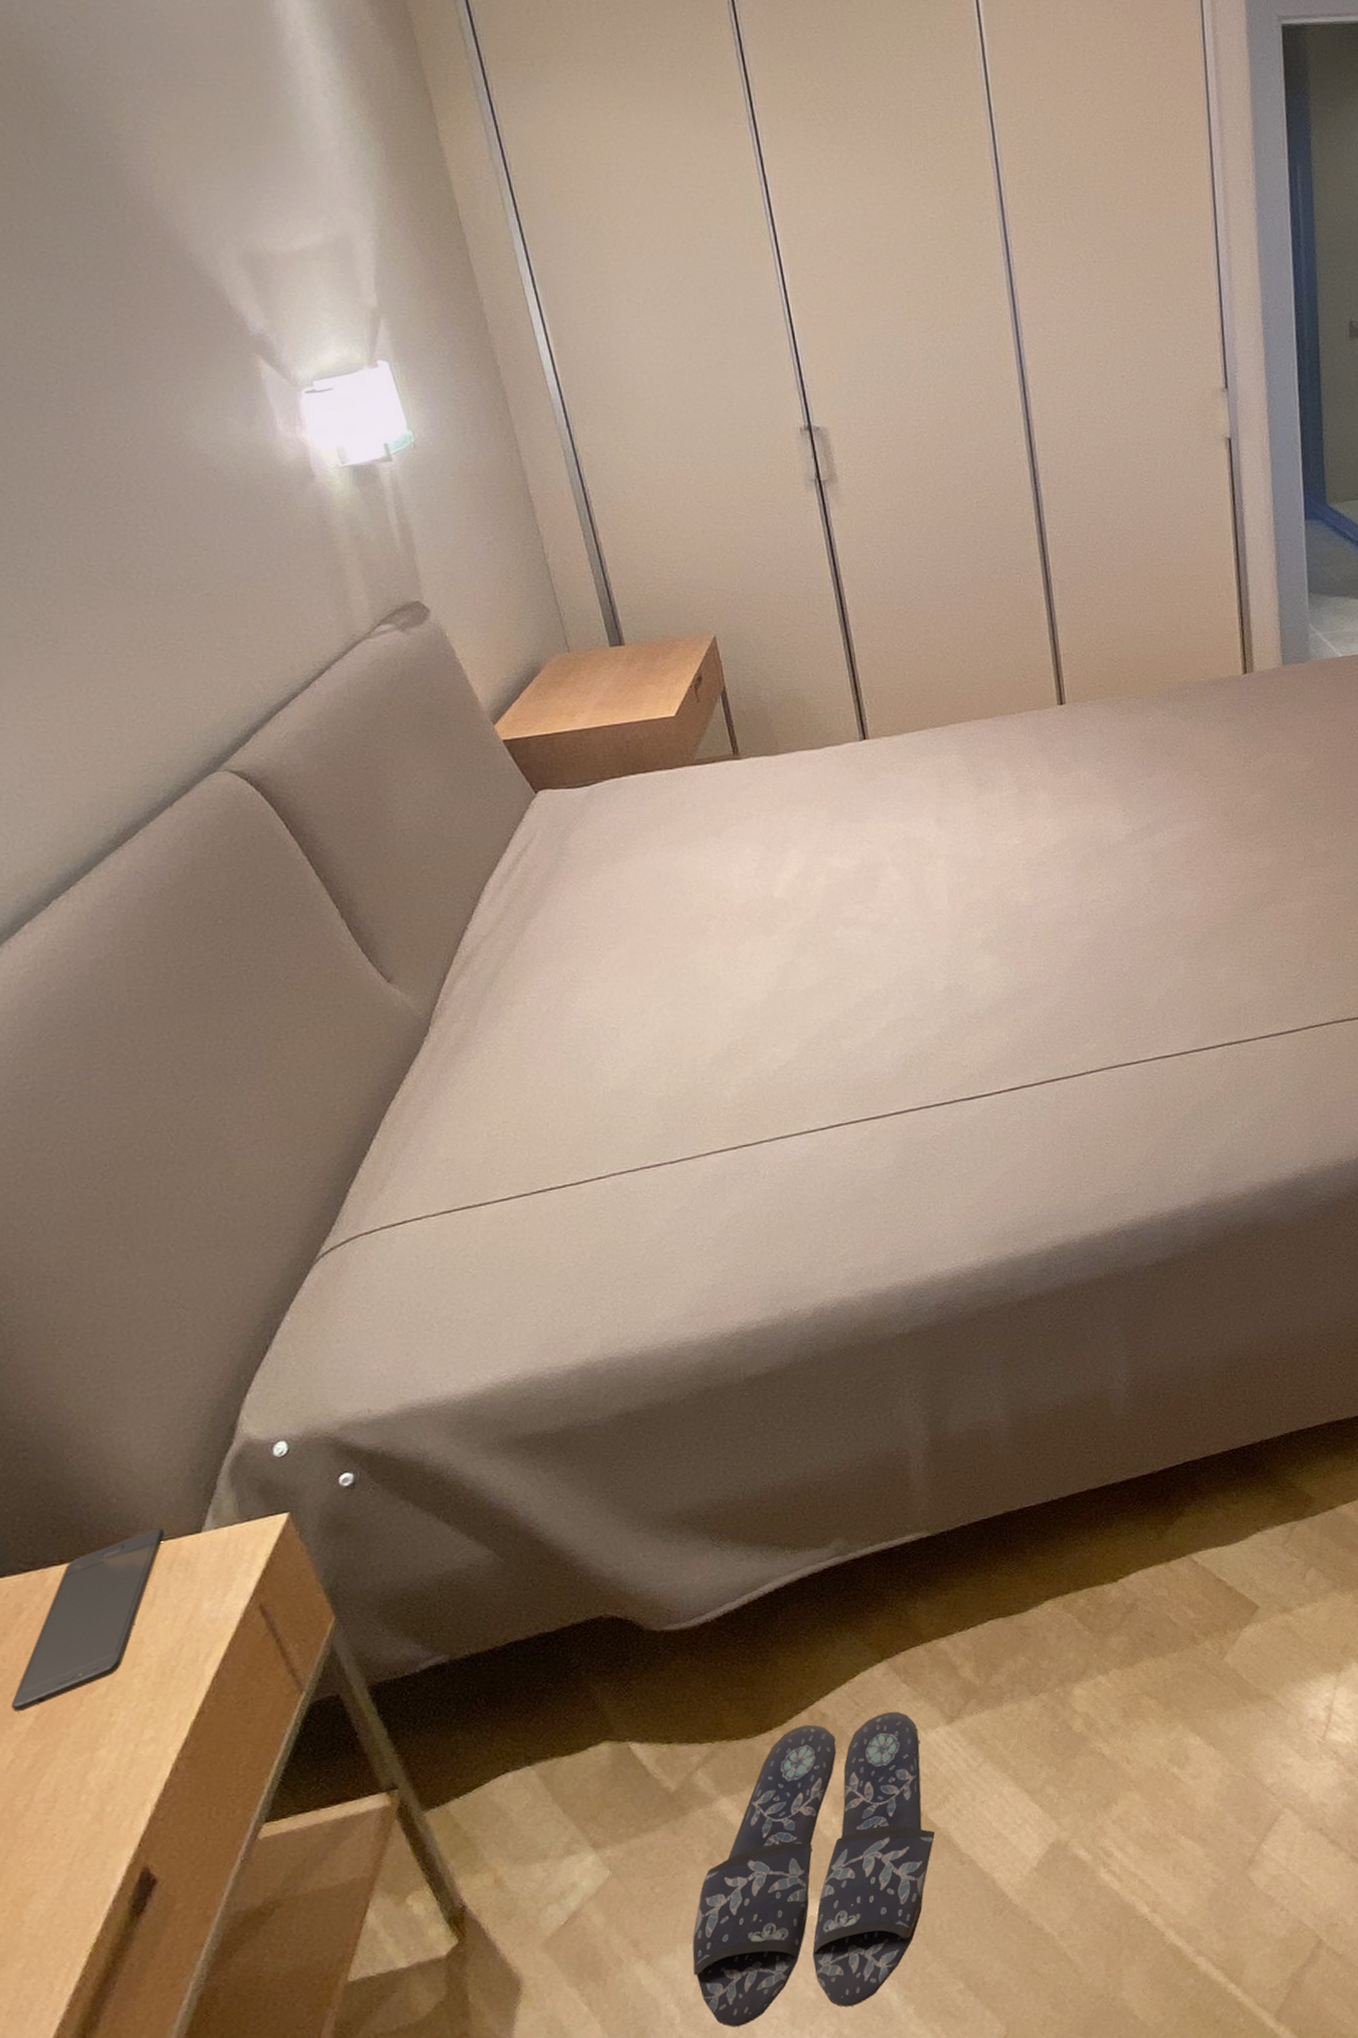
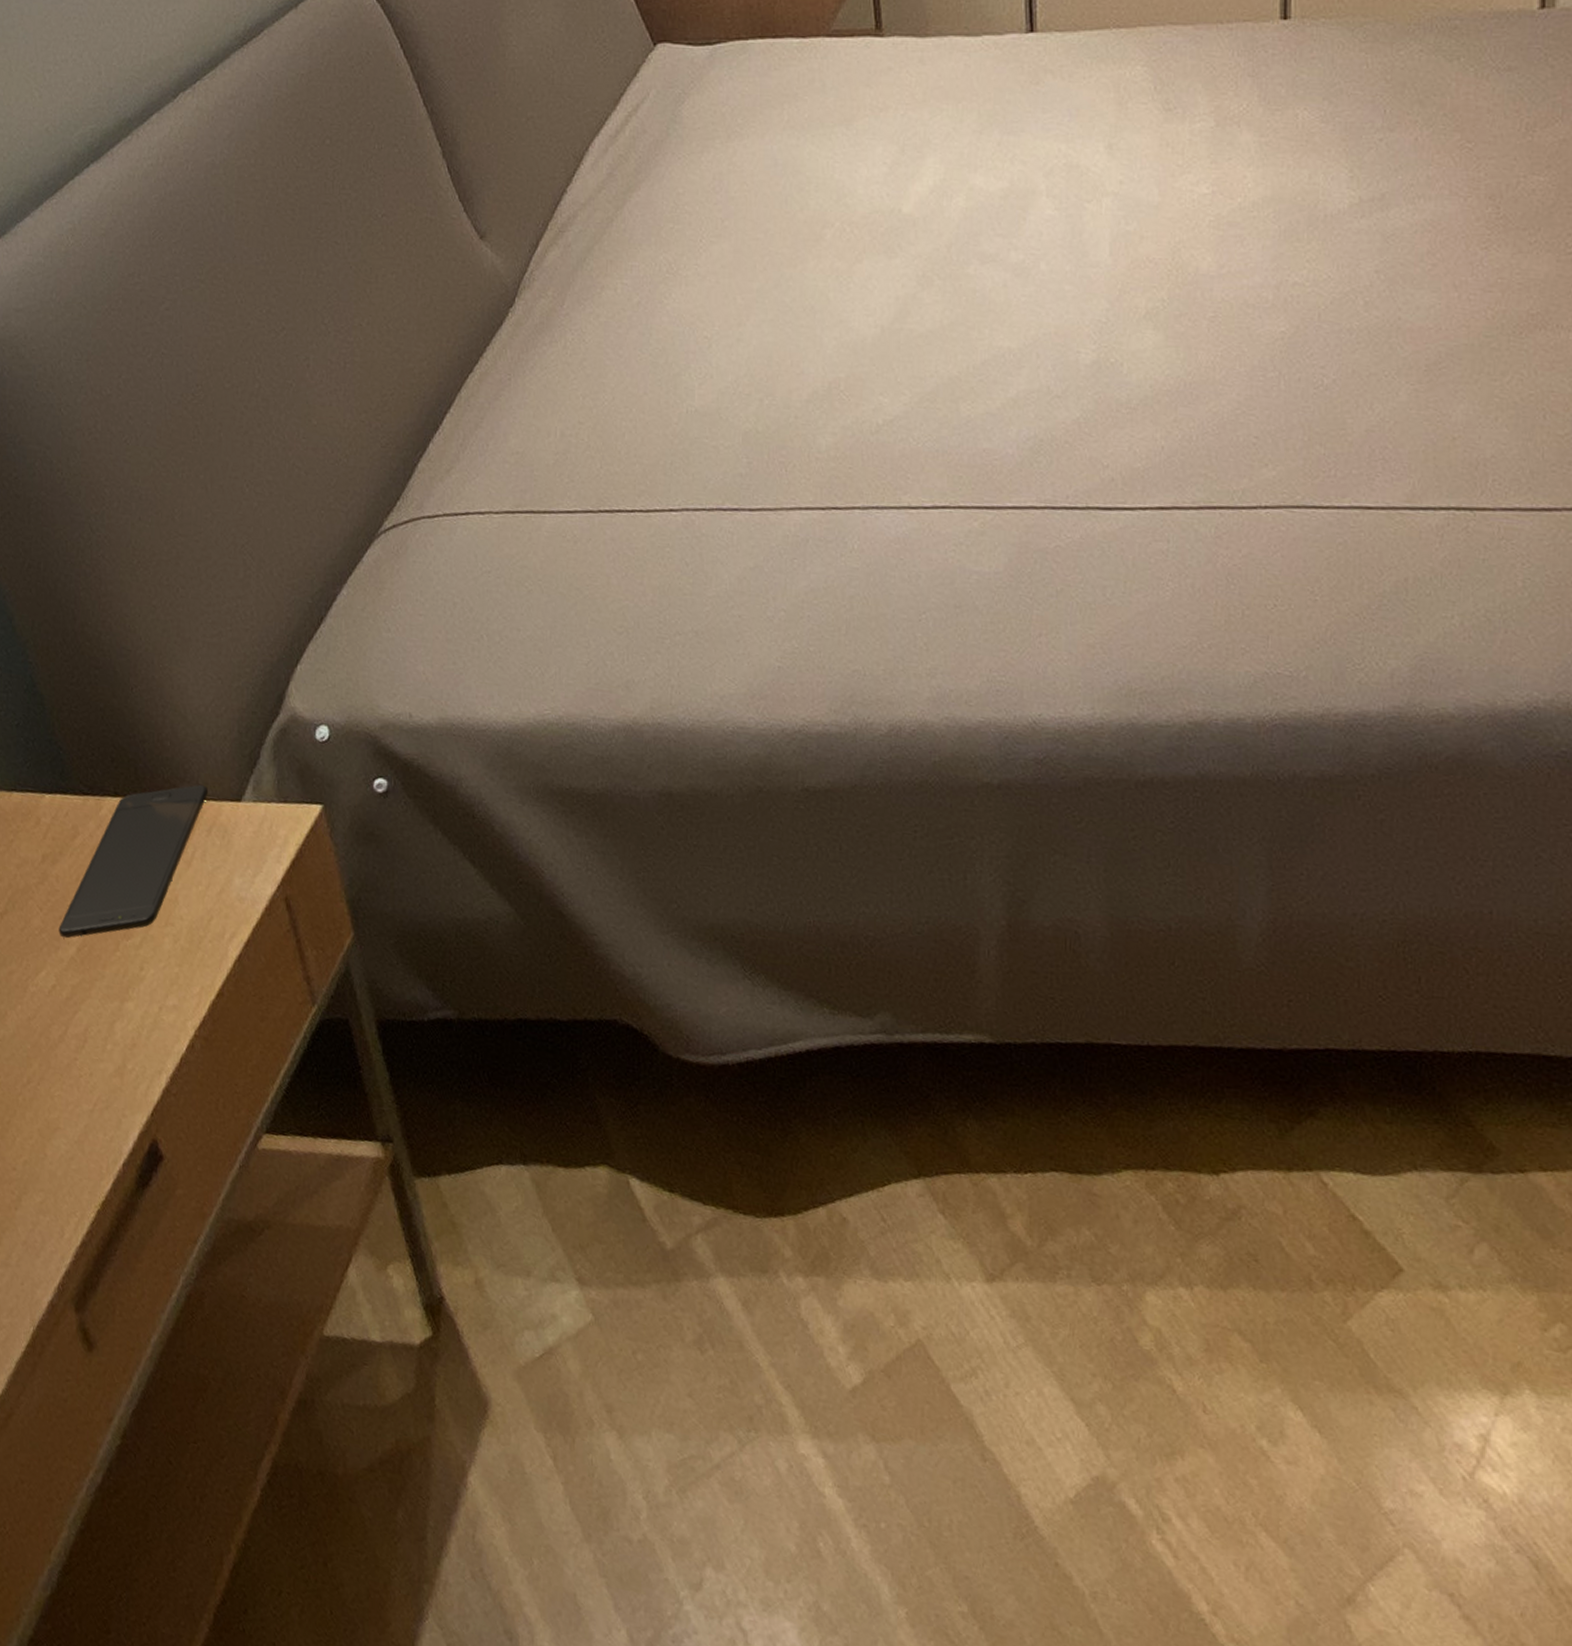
slippers: present [692,1711,936,2027] -> none [666,1223,957,1581]

